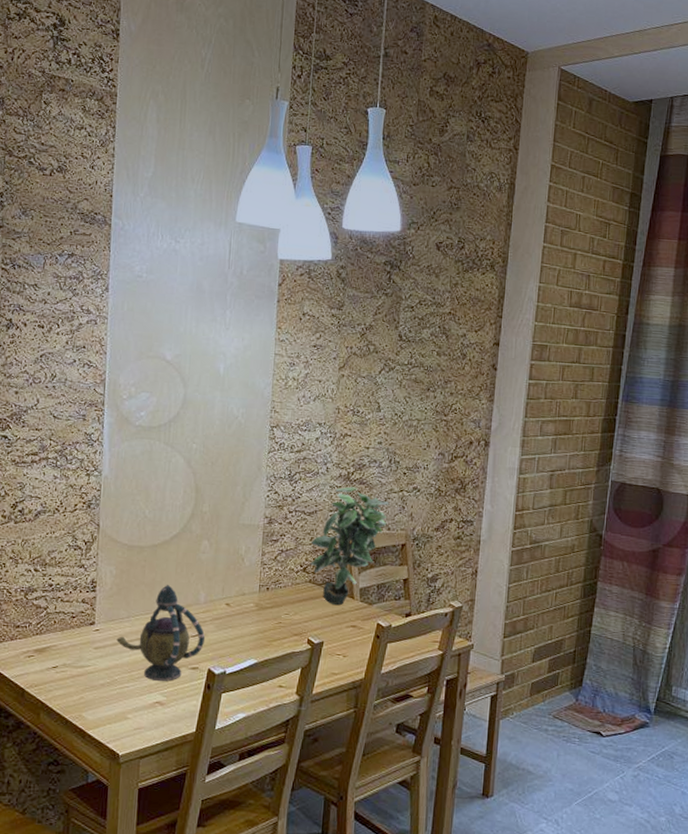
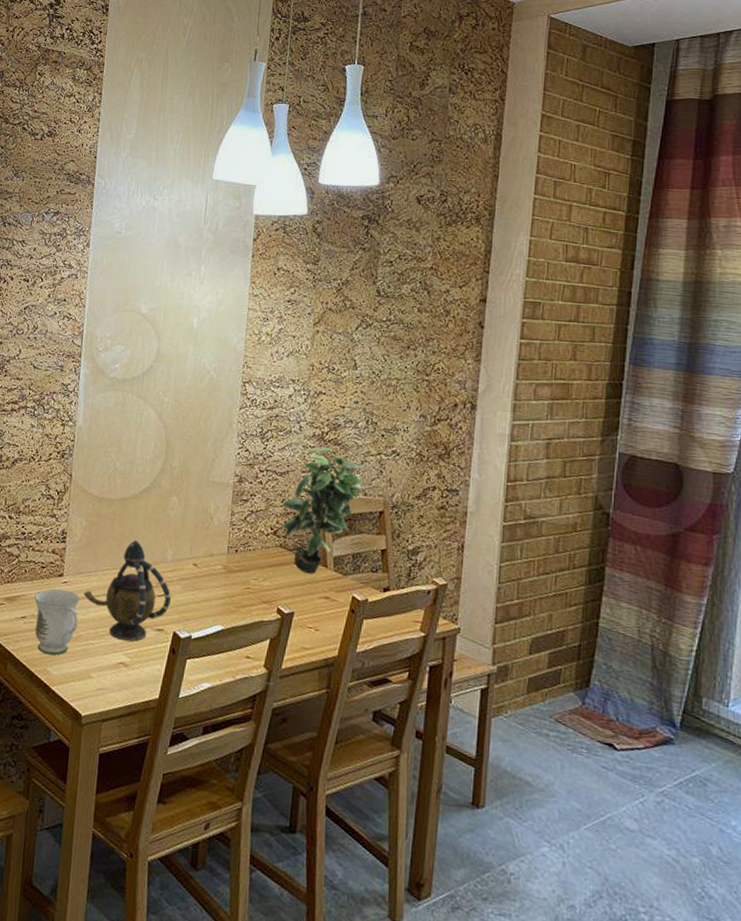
mug: none [66,637,113,701] -> present [34,588,80,656]

